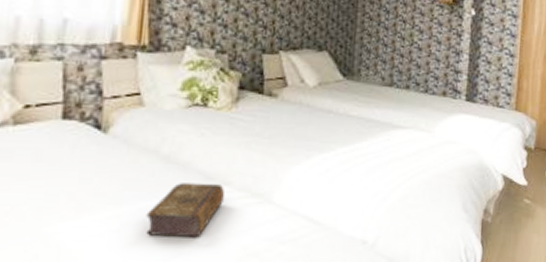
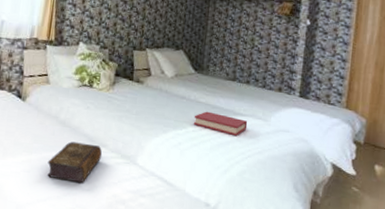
hardback book: none [343,126,409,155] -> present [193,111,248,137]

